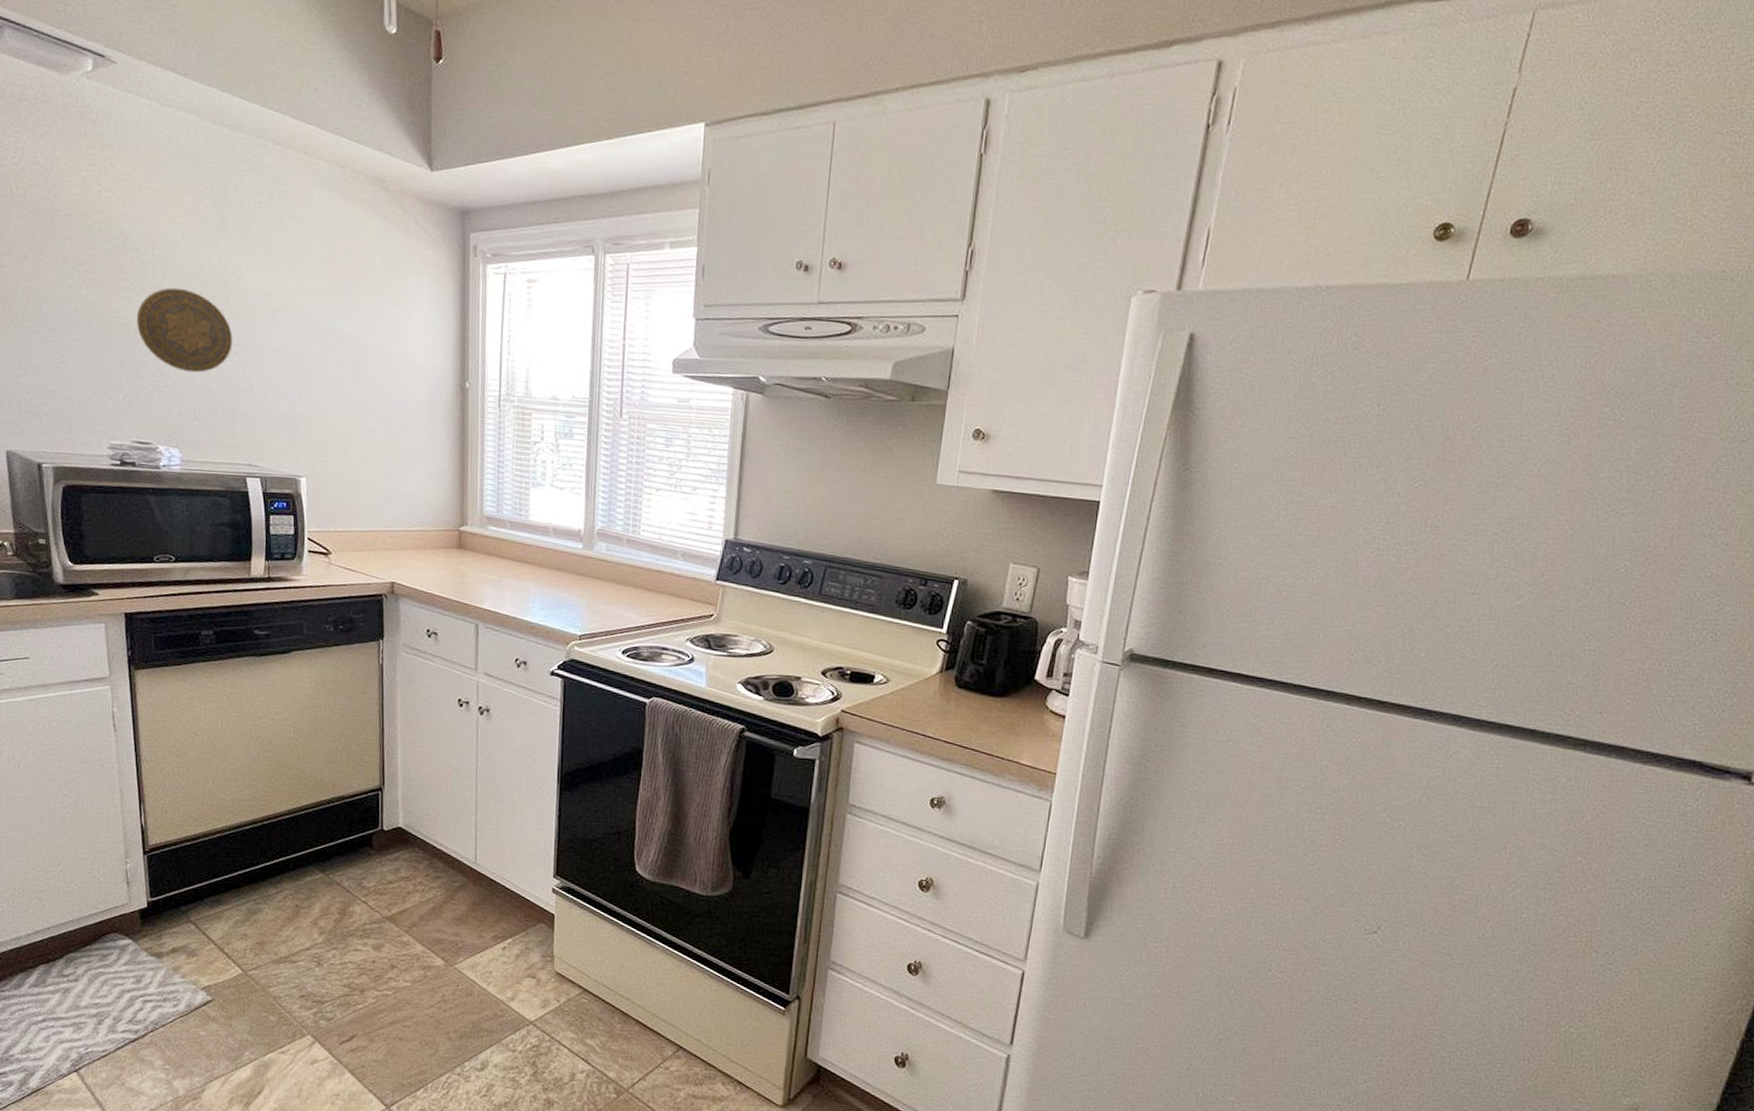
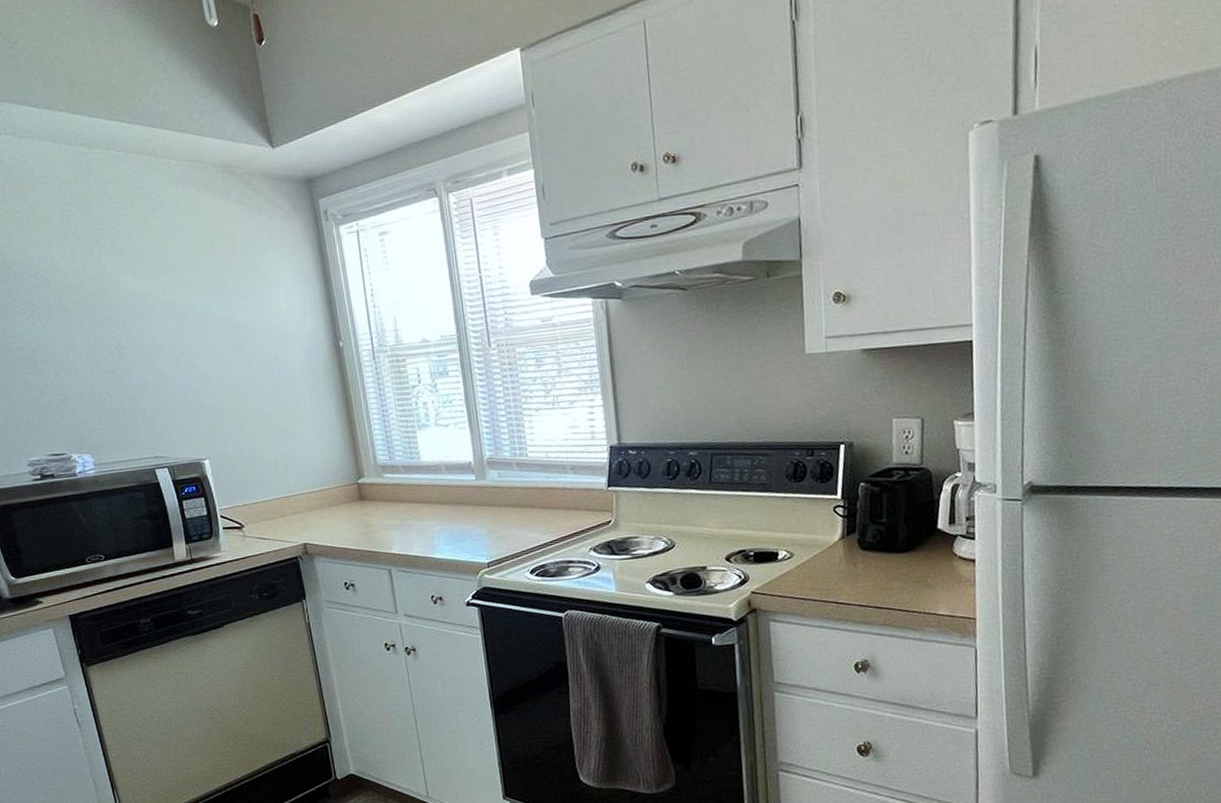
decorative plate: present [136,287,233,373] -> none [31,304,122,382]

